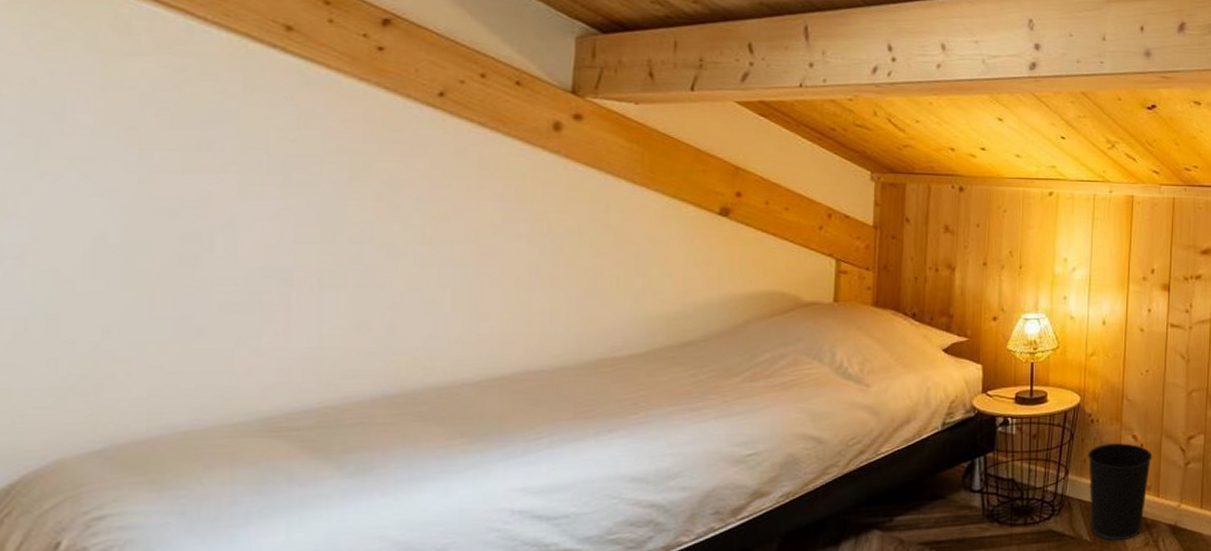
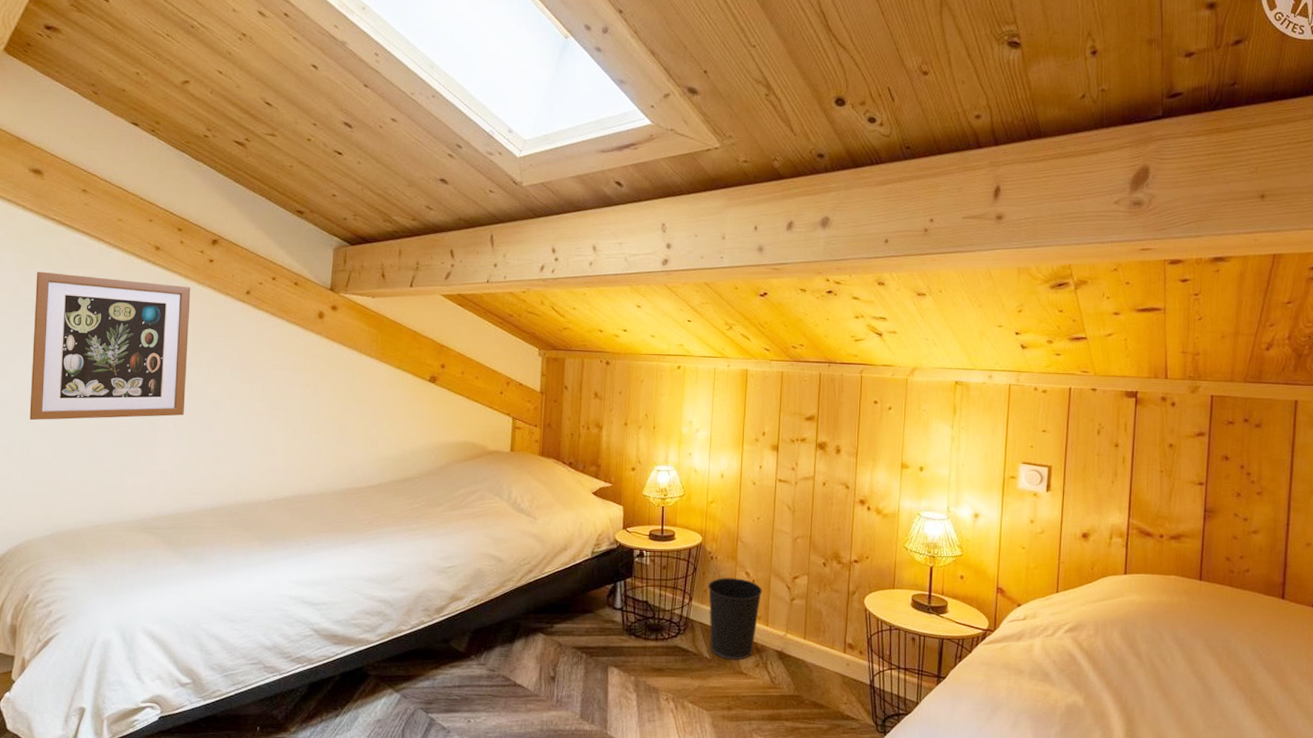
wall art: none [59,56,347,281] -> present [29,271,191,421]

